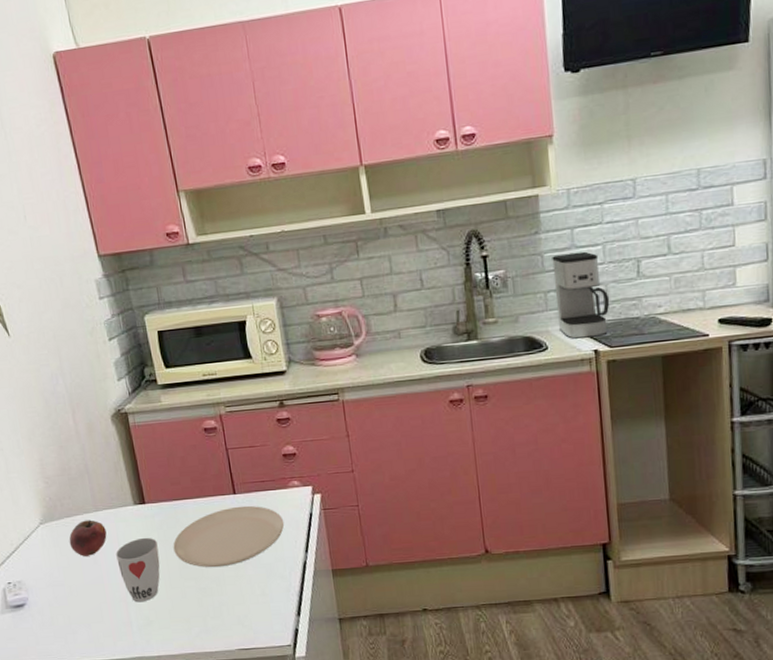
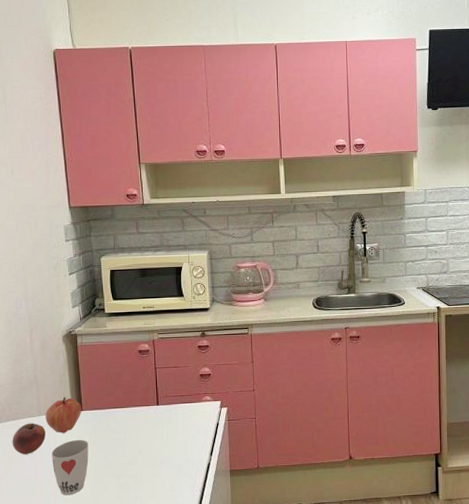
fruit: none [102,488,145,531] -> present [45,397,82,433]
plate: present [173,505,285,568] -> none [101,415,196,467]
coffee maker: present [552,251,610,340] -> none [411,235,450,298]

